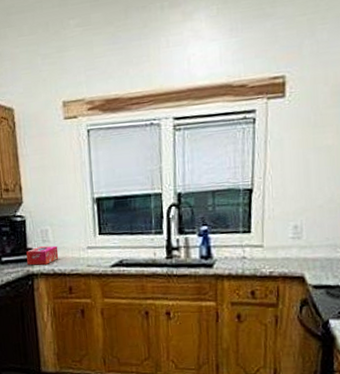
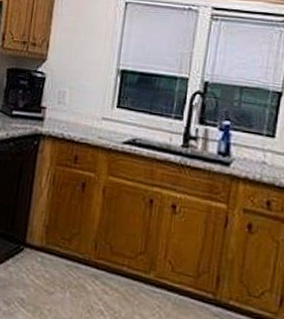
tissue box: present [26,245,59,266] -> none [36,107,72,127]

